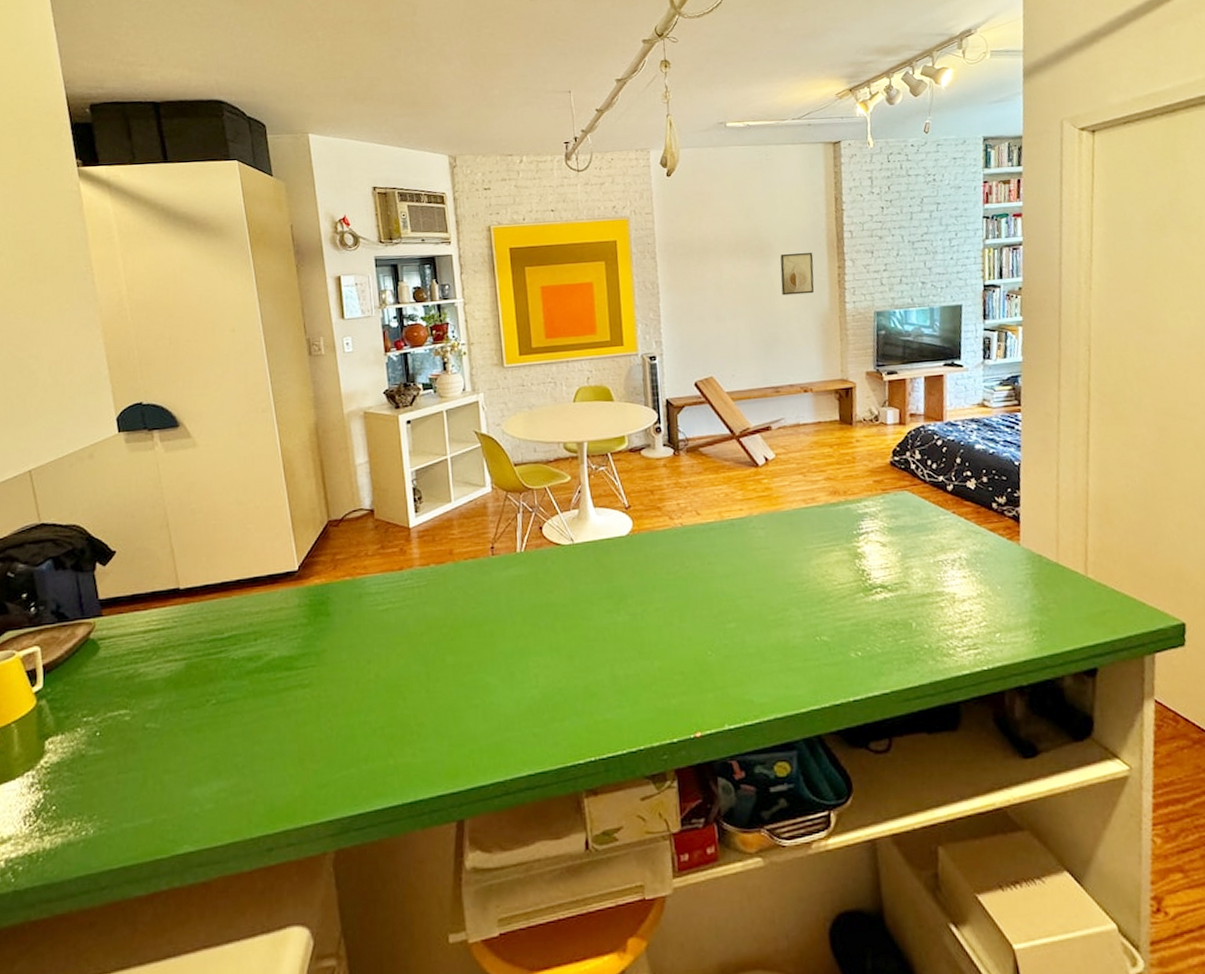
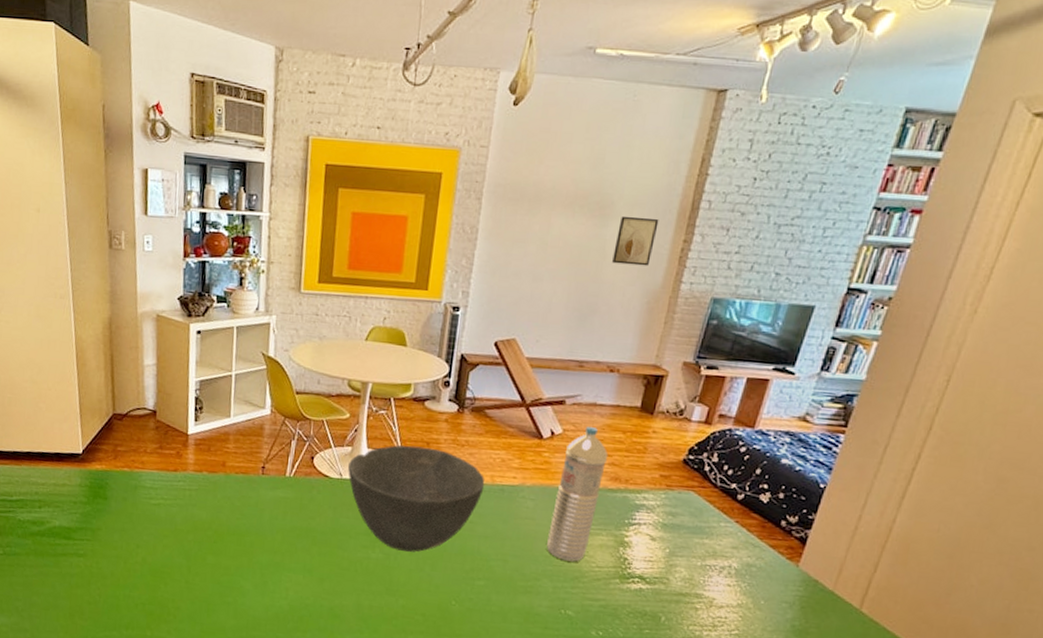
bowl: none [578,495,715,608] -> present [348,445,485,552]
water bottle: none [782,447,826,585] -> present [547,427,609,562]

